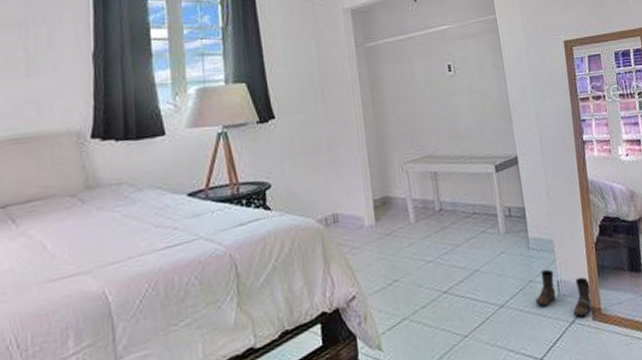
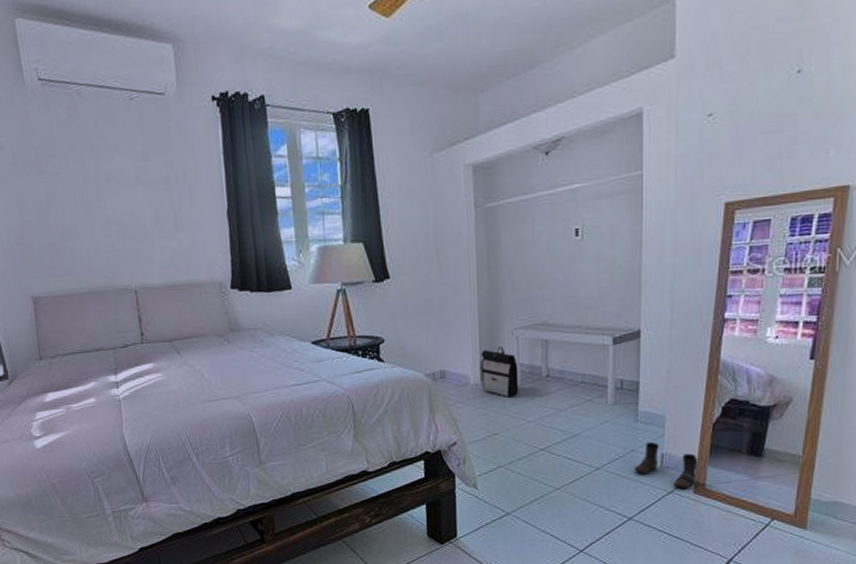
backpack: none [373,182,415,238] -> present [481,346,519,398]

